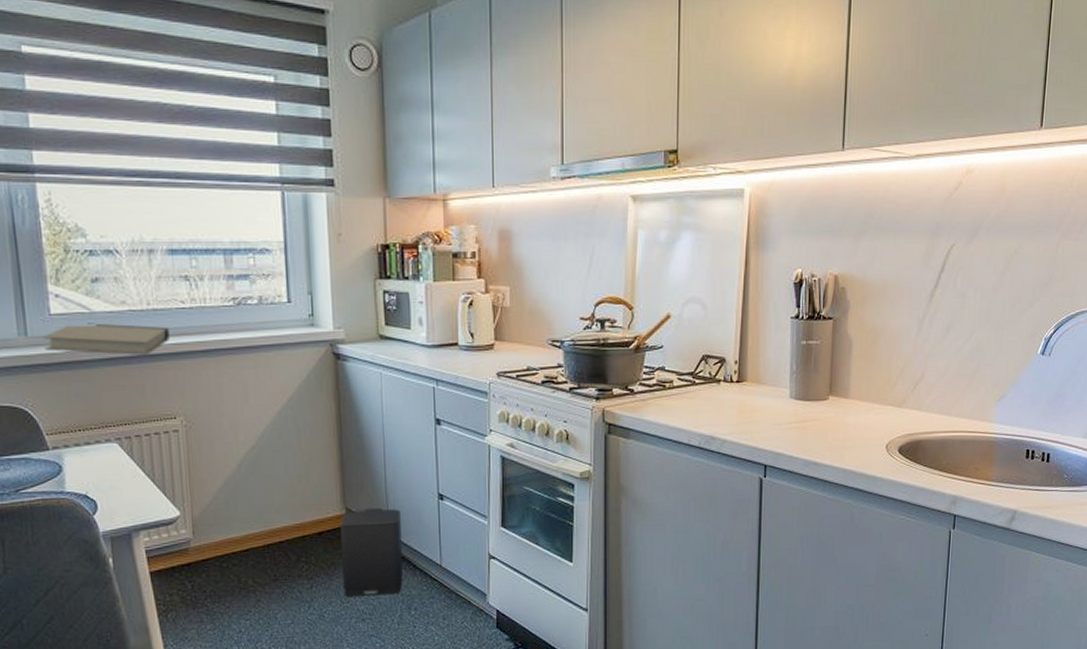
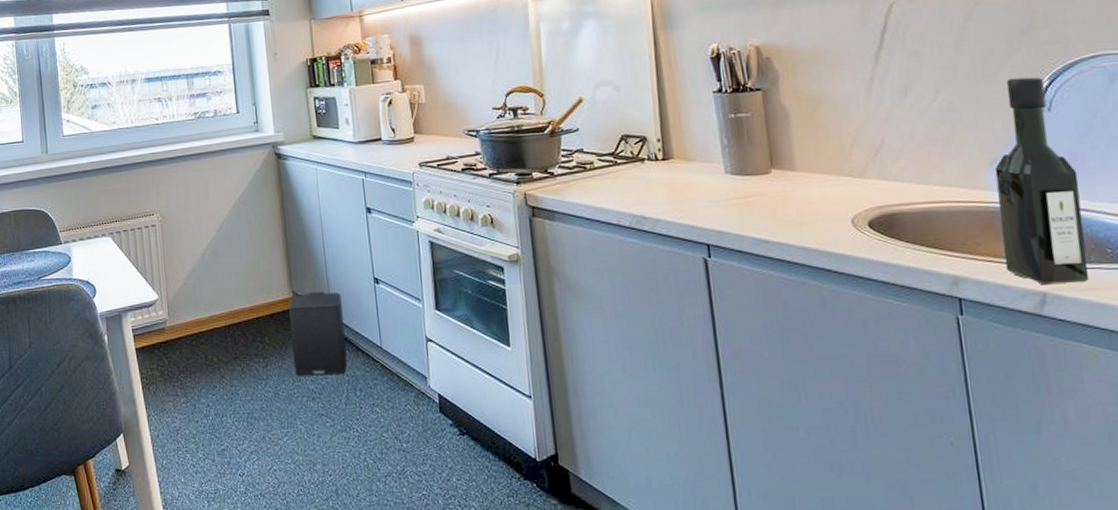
book: present [43,323,170,356] -> none [59,140,148,165]
bottle: none [992,324,1058,504] -> present [994,77,1089,285]

